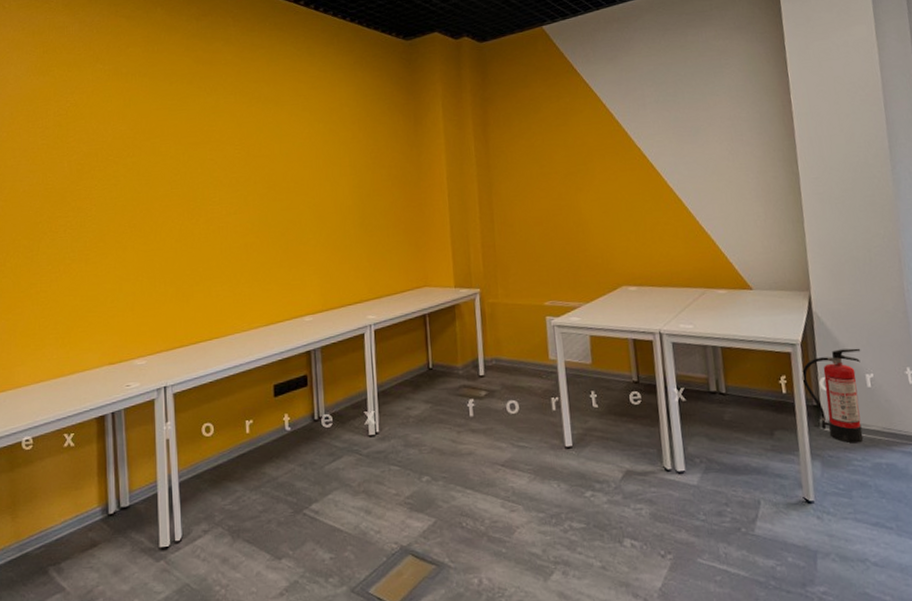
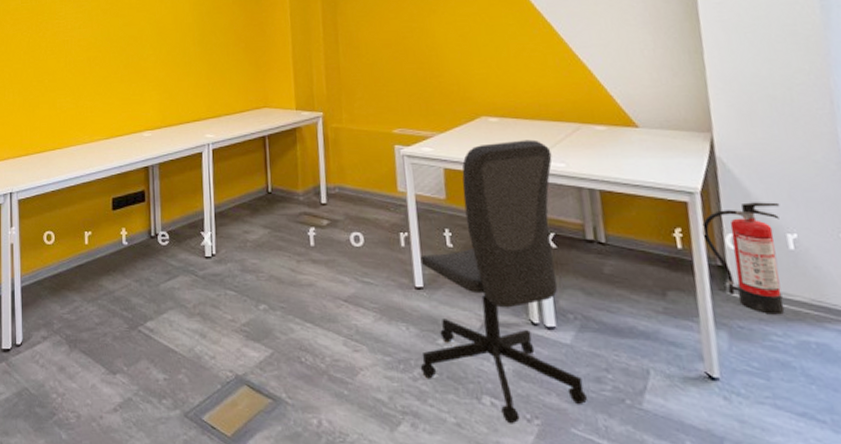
office chair: none [569,305,710,561] -> present [420,139,587,424]

